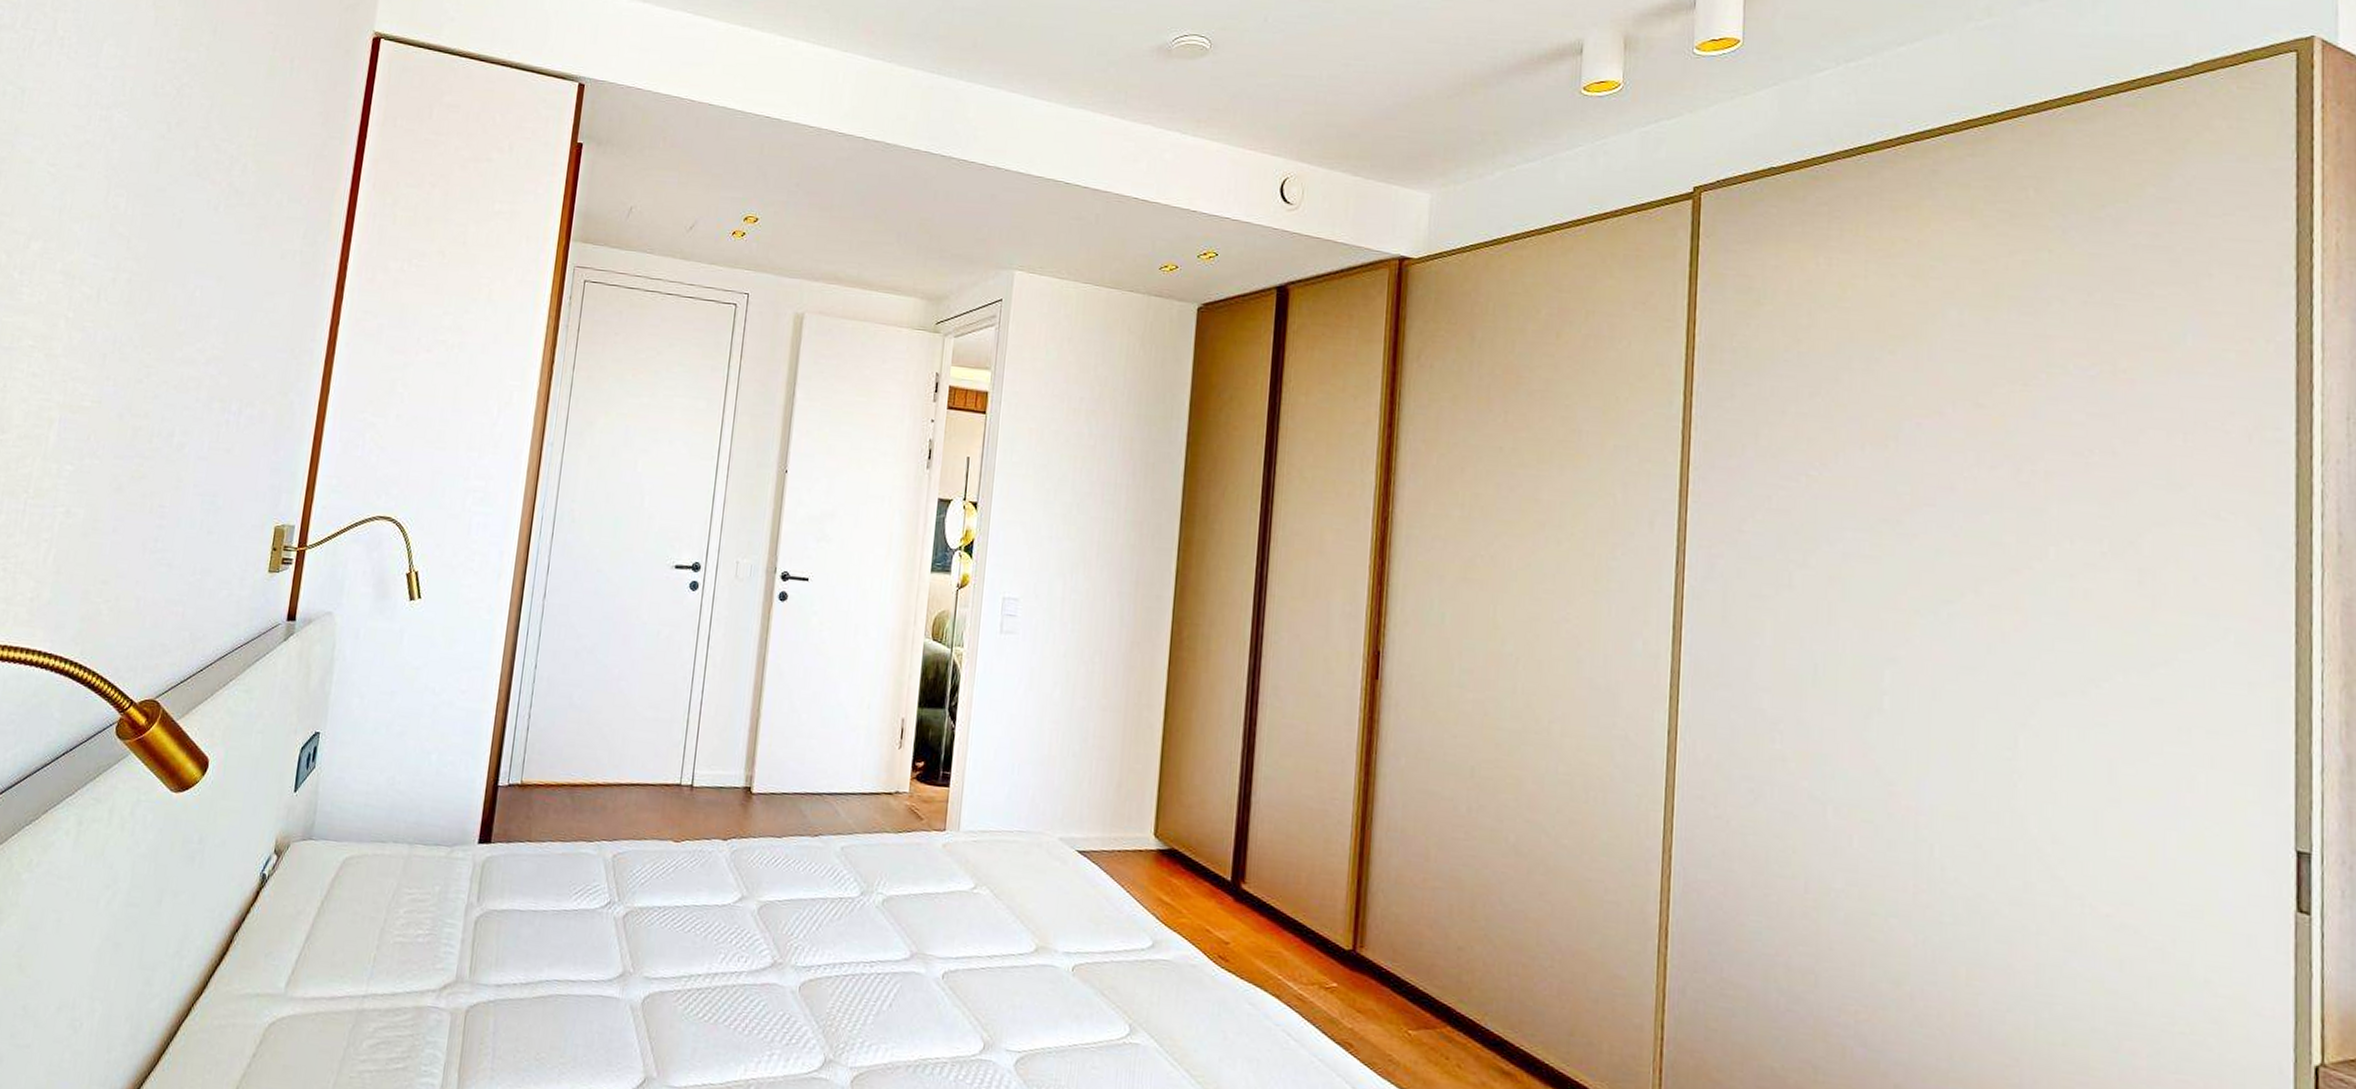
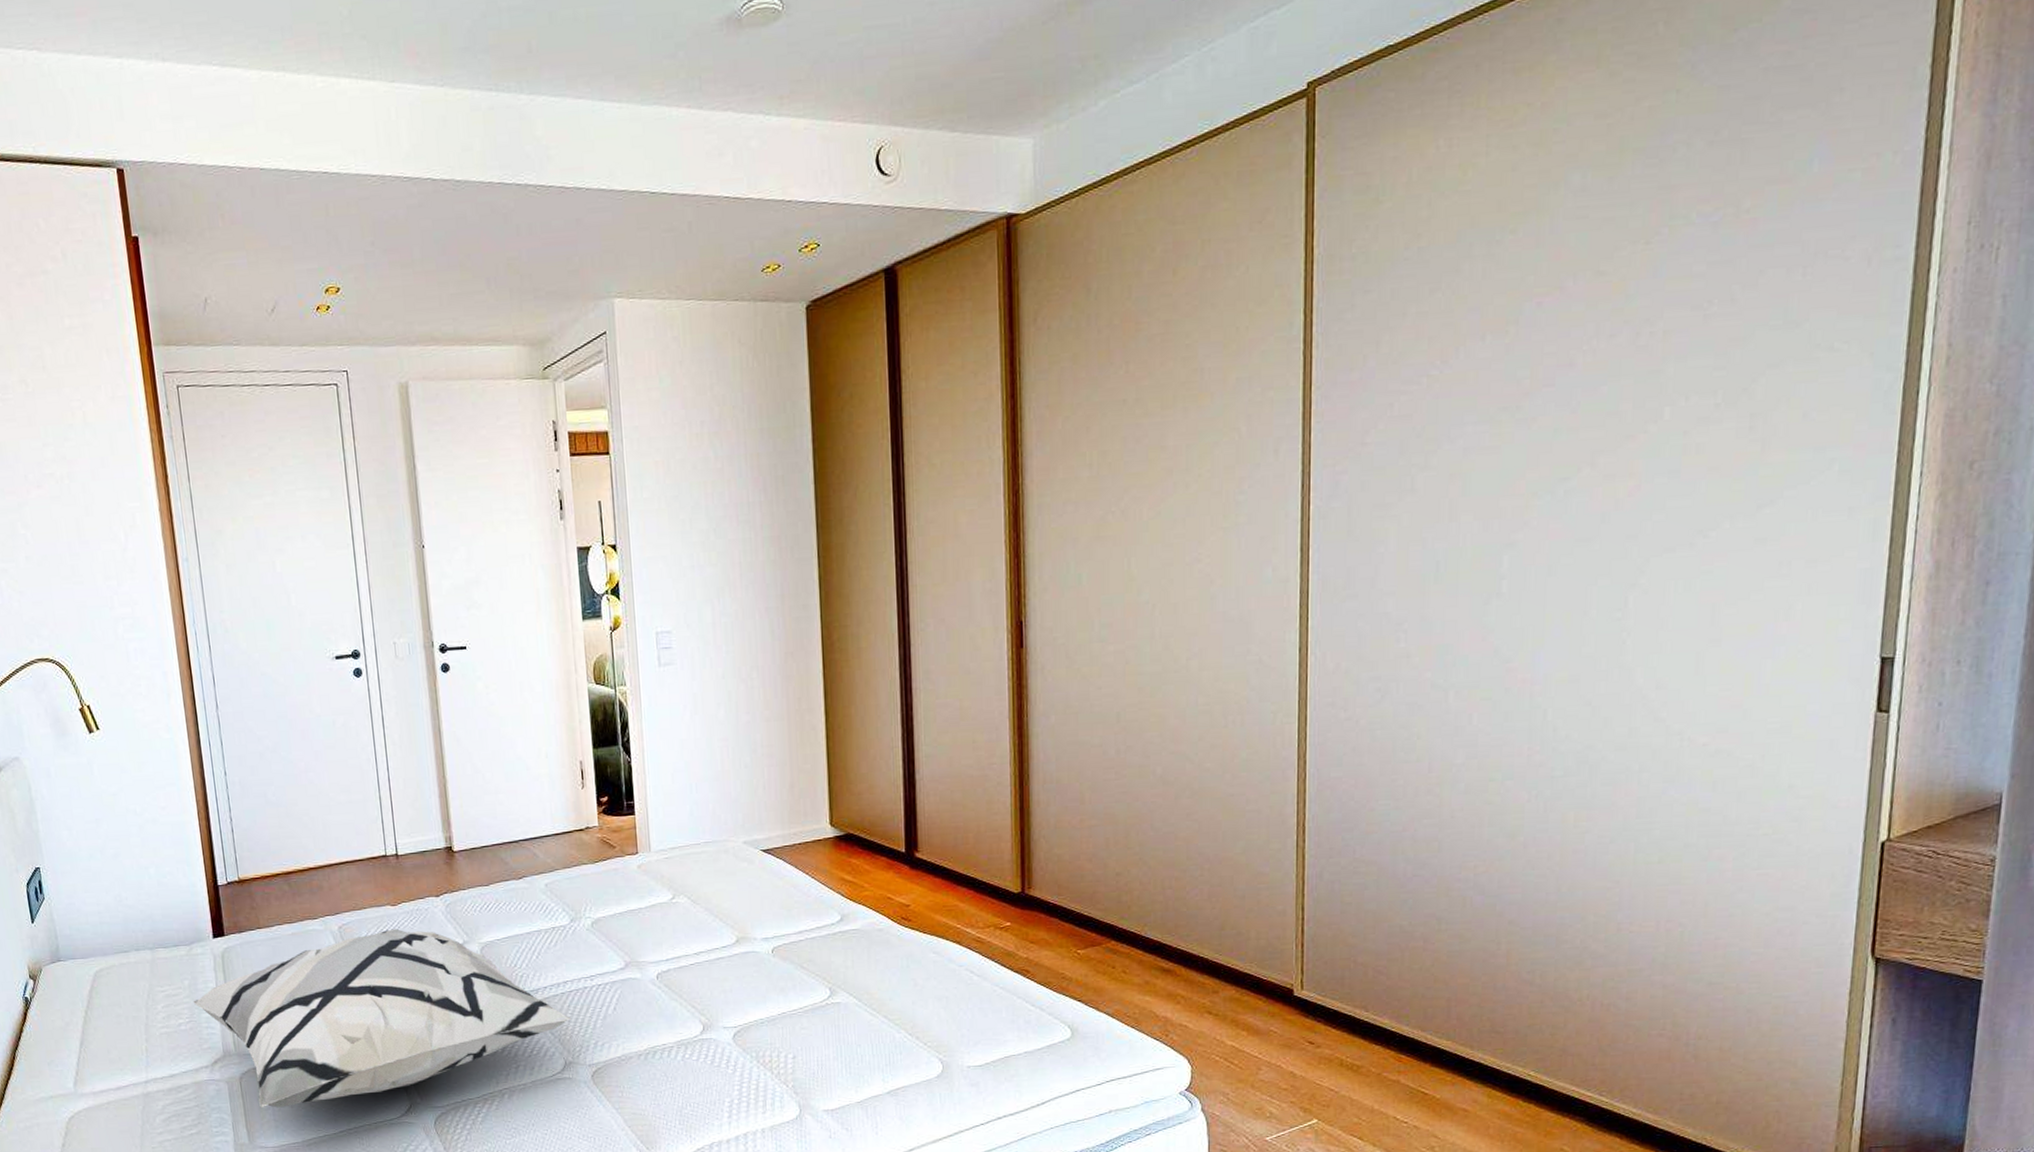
decorative pillow: none [438,867,842,1057] -> present [193,928,572,1108]

